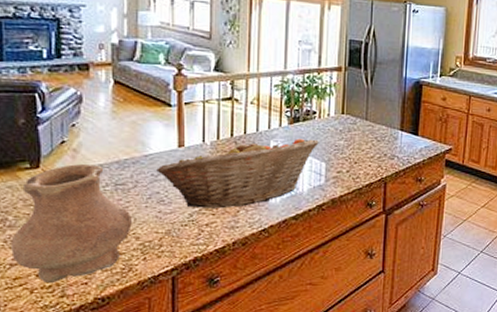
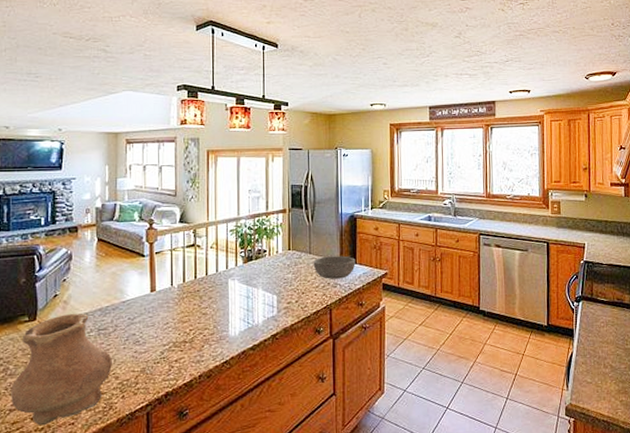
fruit basket: present [156,138,319,209] -> none [133,275,270,346]
bowl: none [369,124,418,151] -> present [313,255,356,279]

